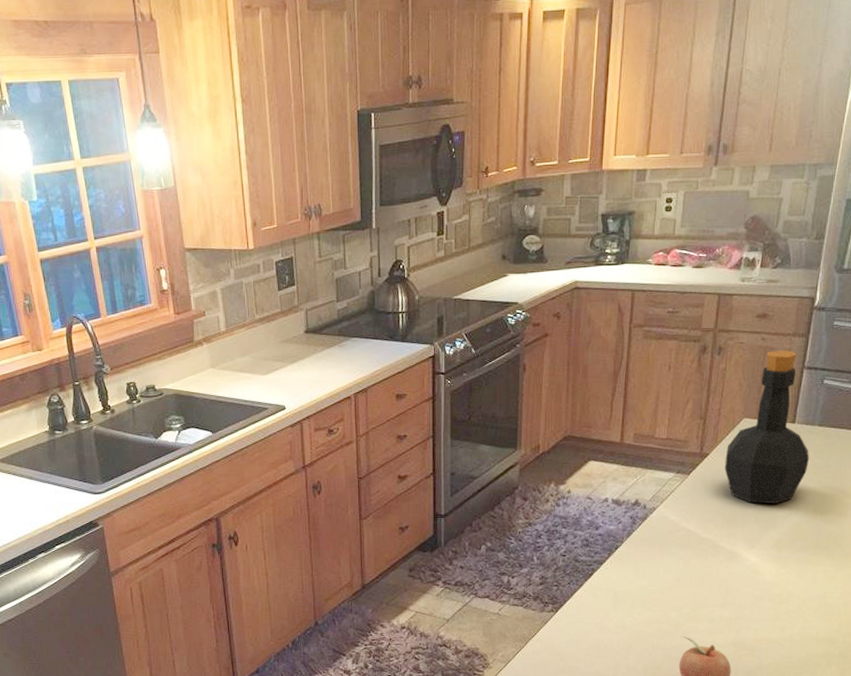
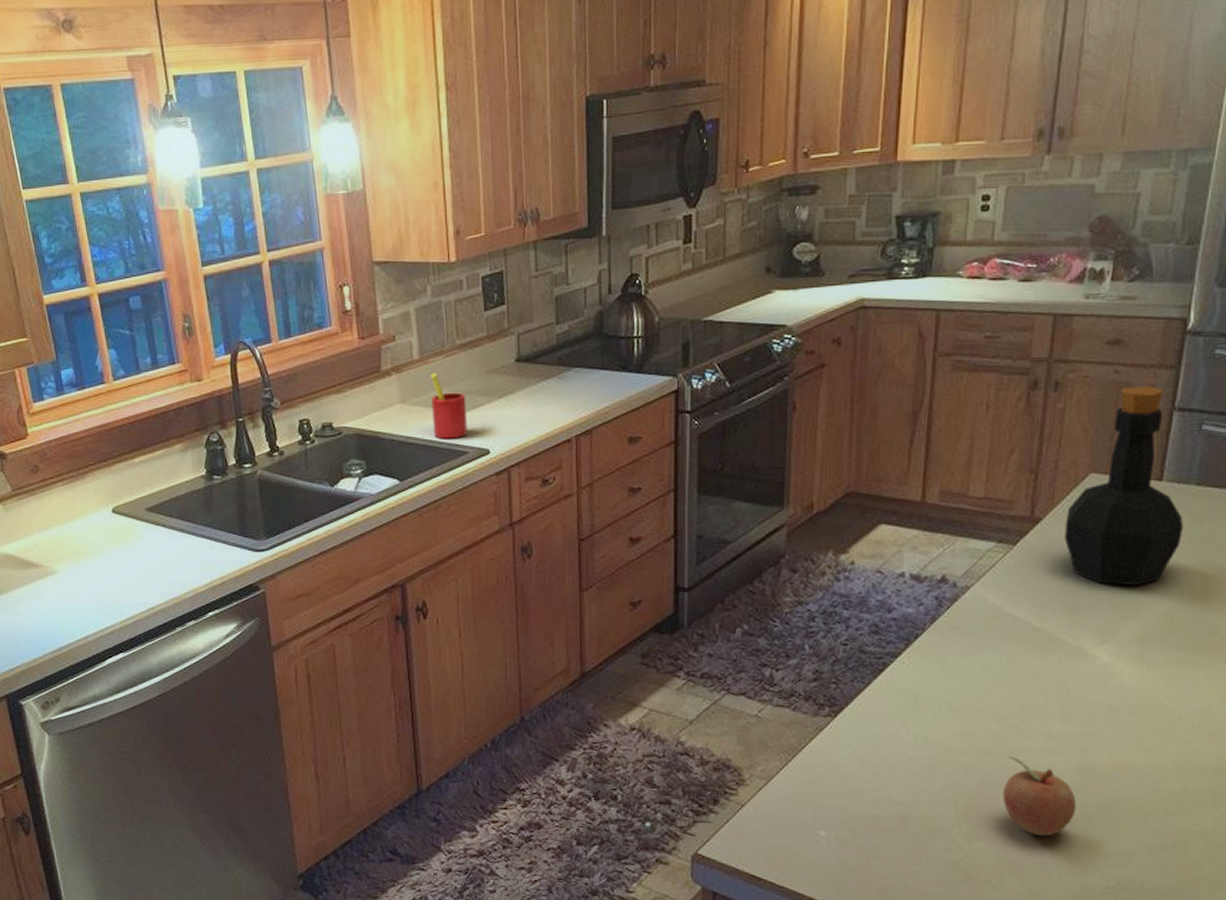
straw: none [235,343,267,398] -> present [430,373,467,439]

